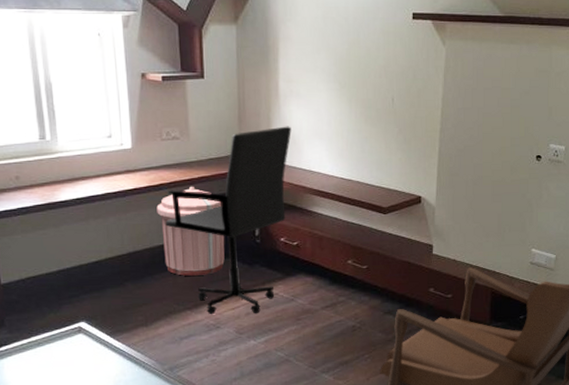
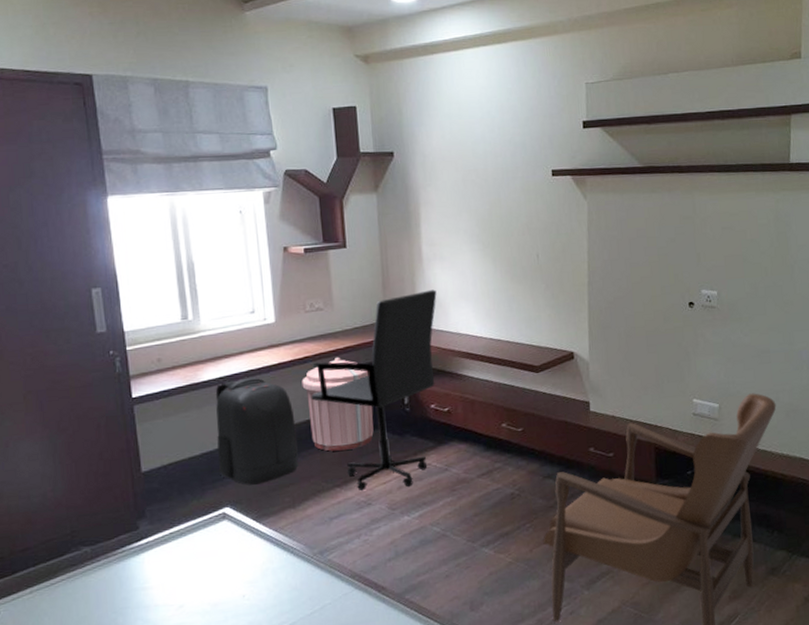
backpack: none [72,199,152,303] -> present [215,376,299,485]

